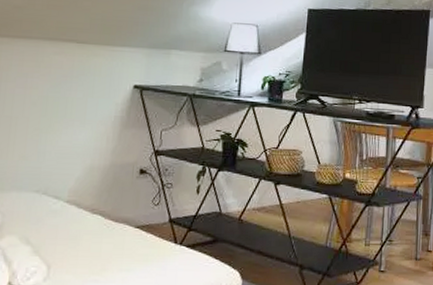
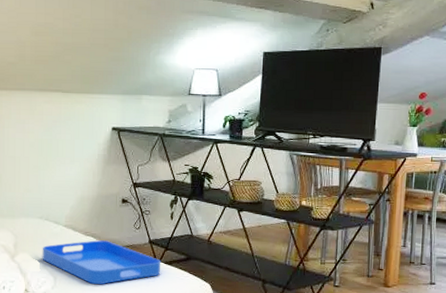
serving tray: none [34,219,183,275] -> present [42,240,161,285]

